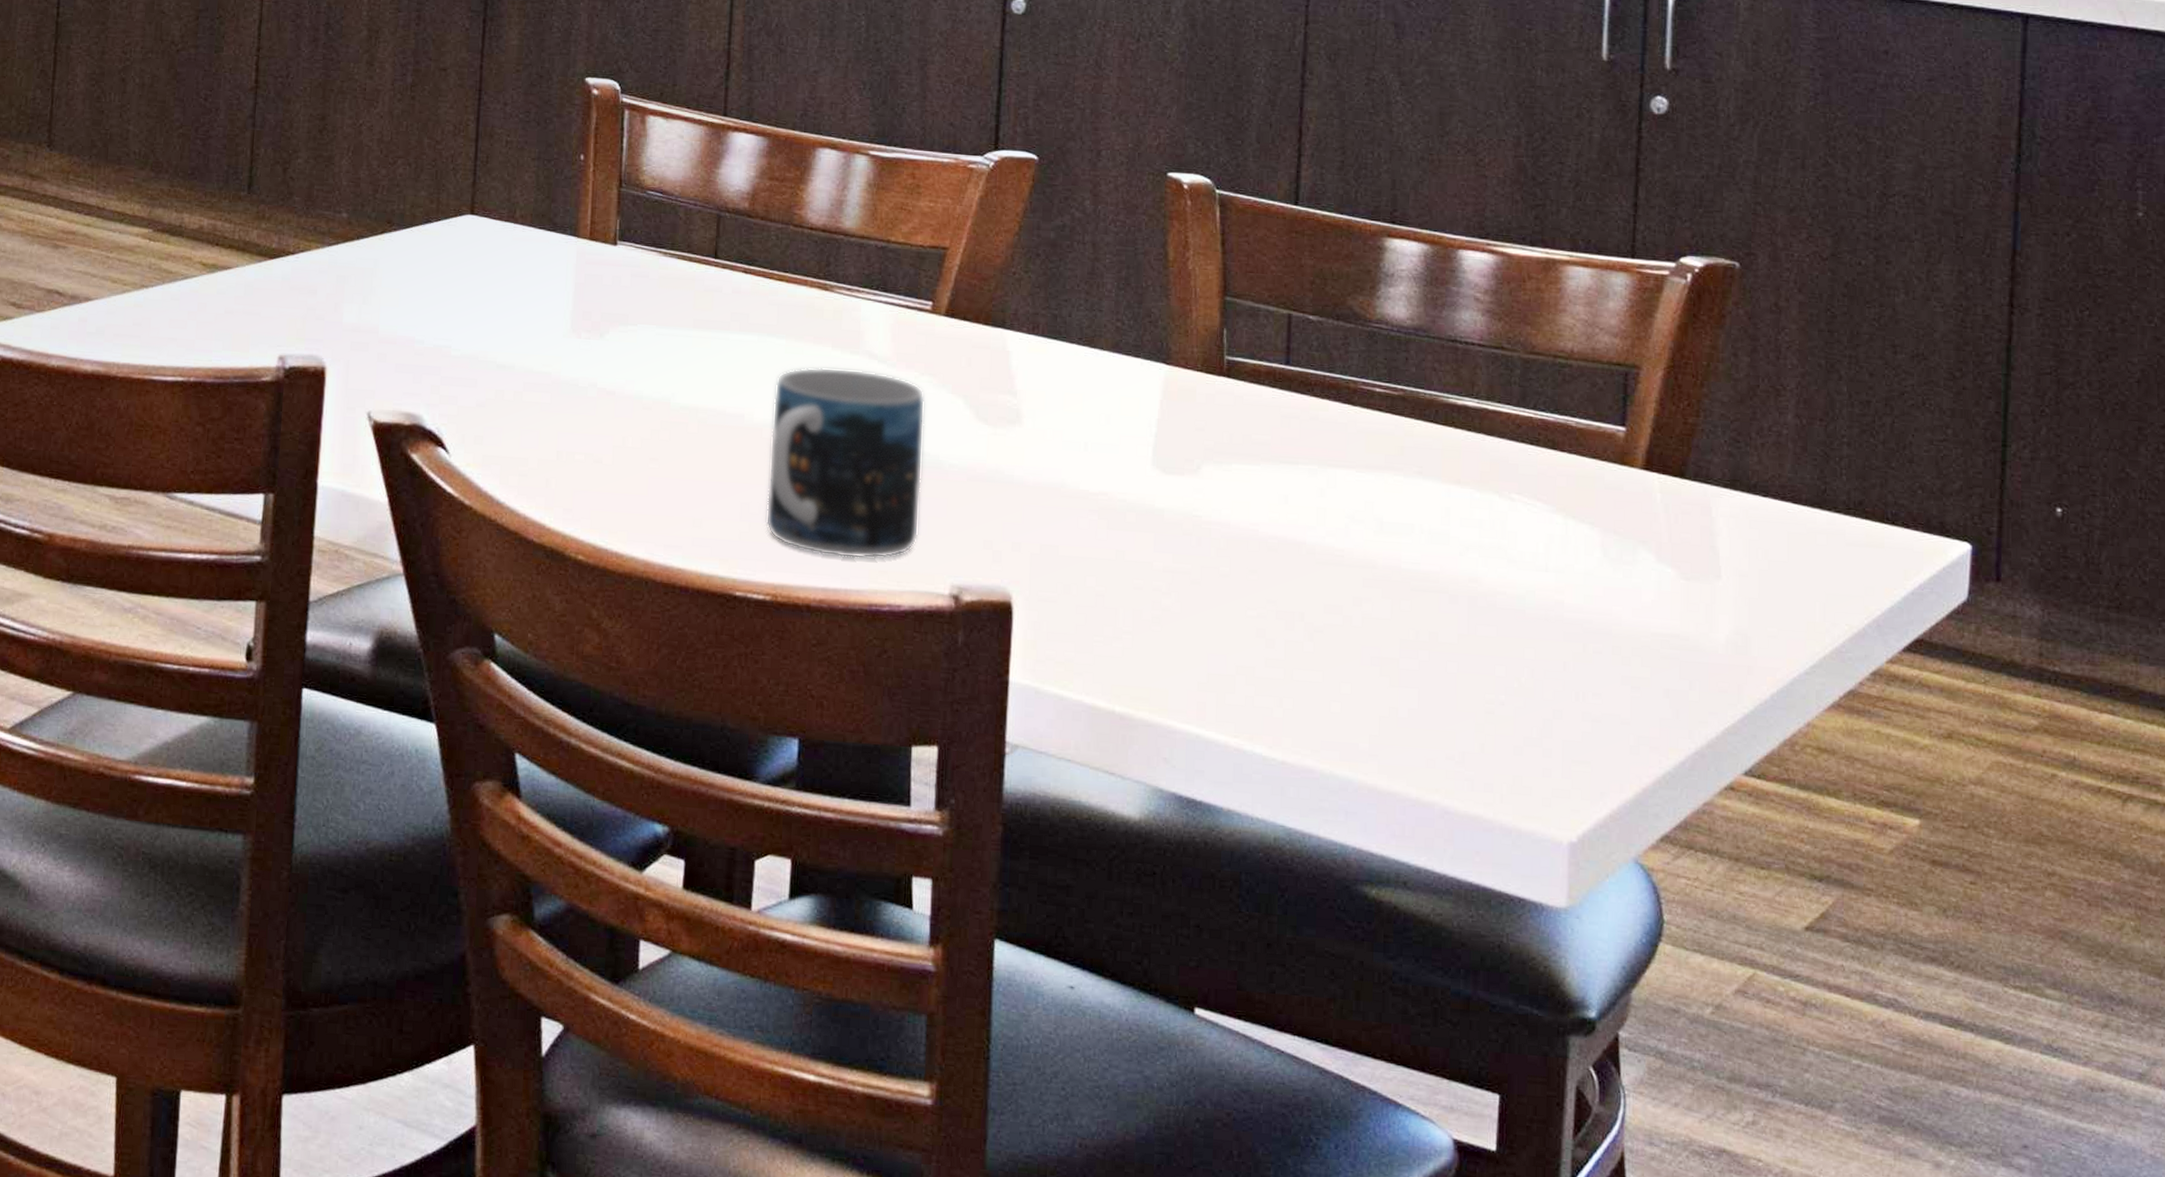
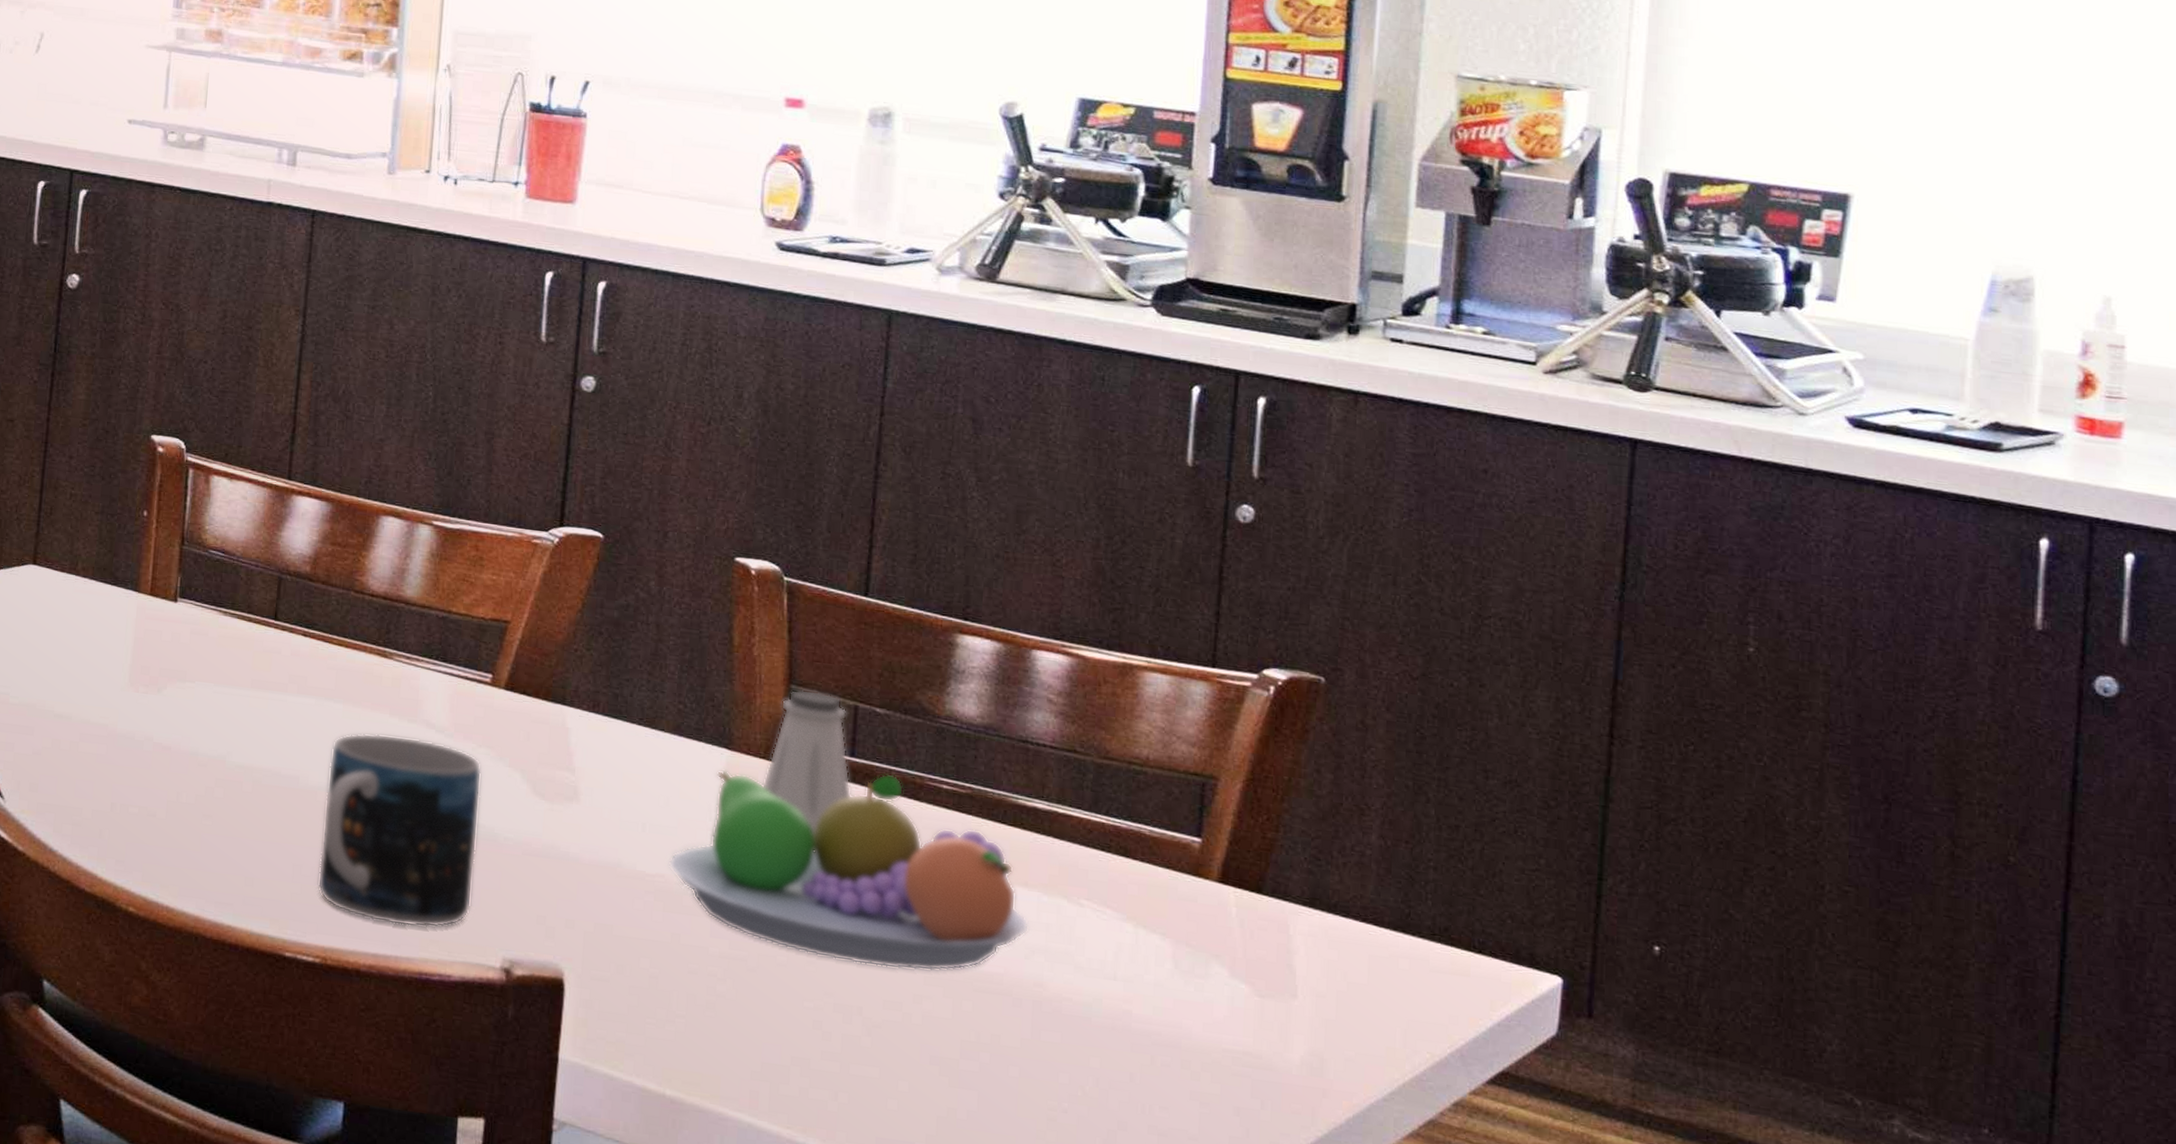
fruit bowl: none [1111,380,1463,574] -> present [668,769,1030,972]
saltshaker: none [1200,300,1288,447] -> present [762,689,852,837]

